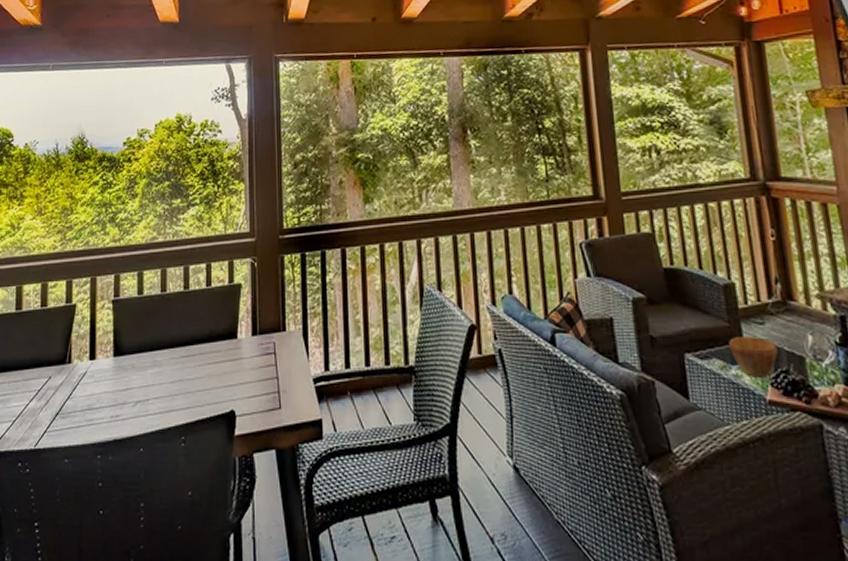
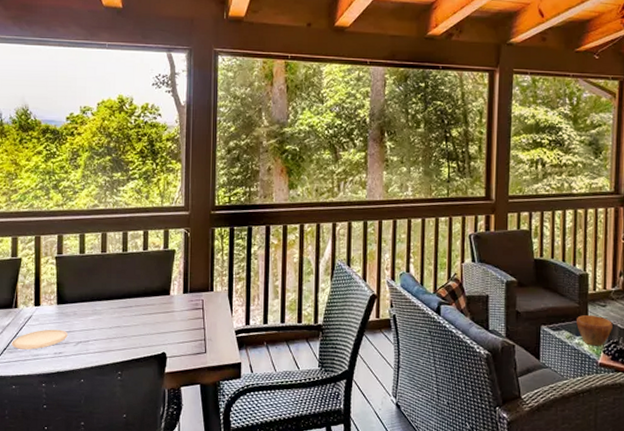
plate: none [65,387,125,413] -> present [12,329,67,350]

